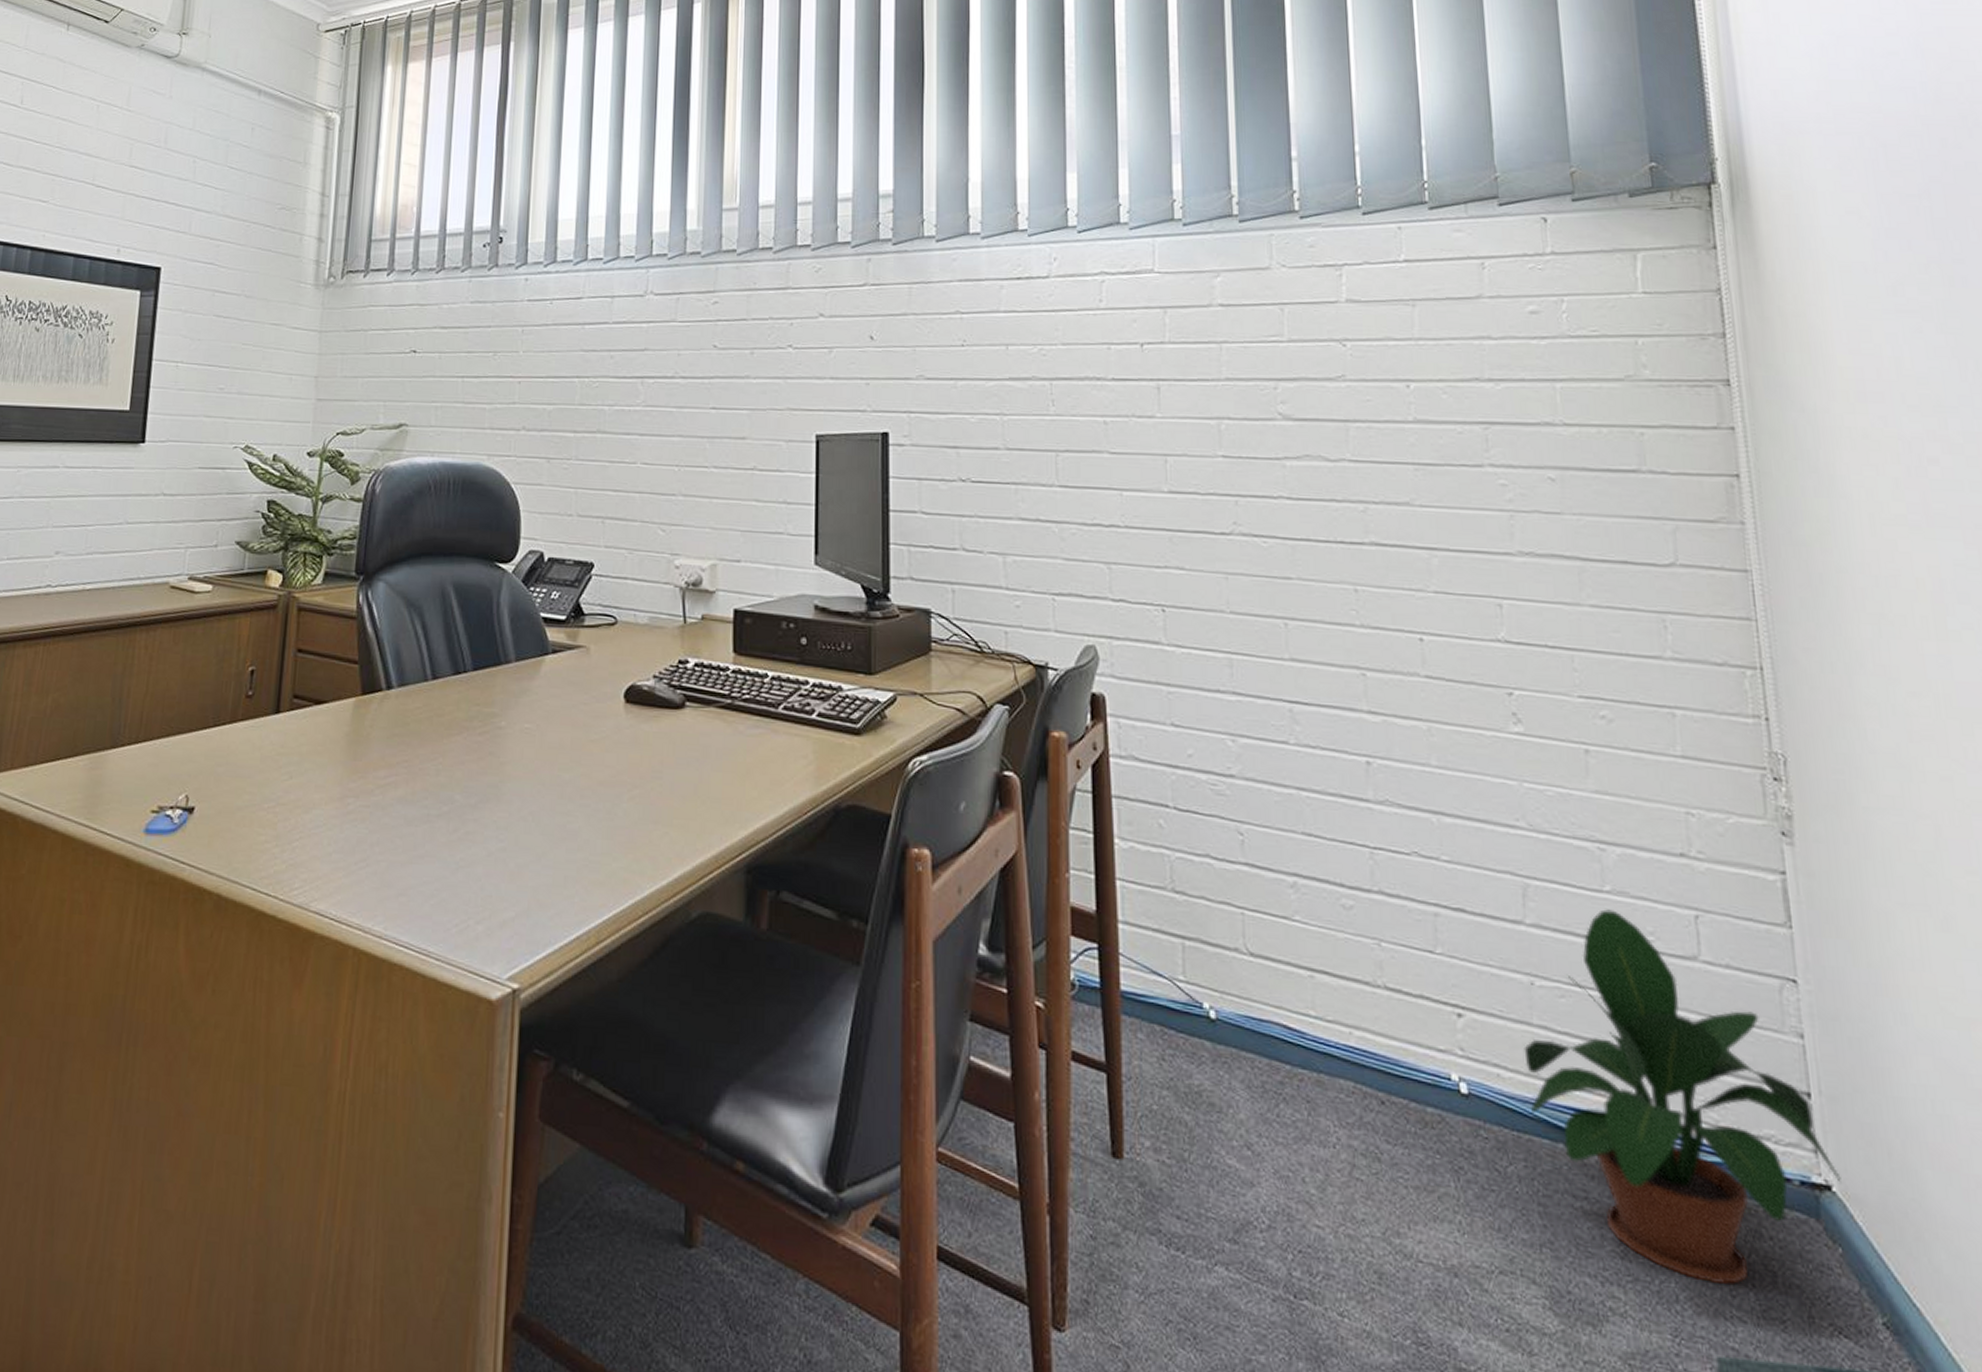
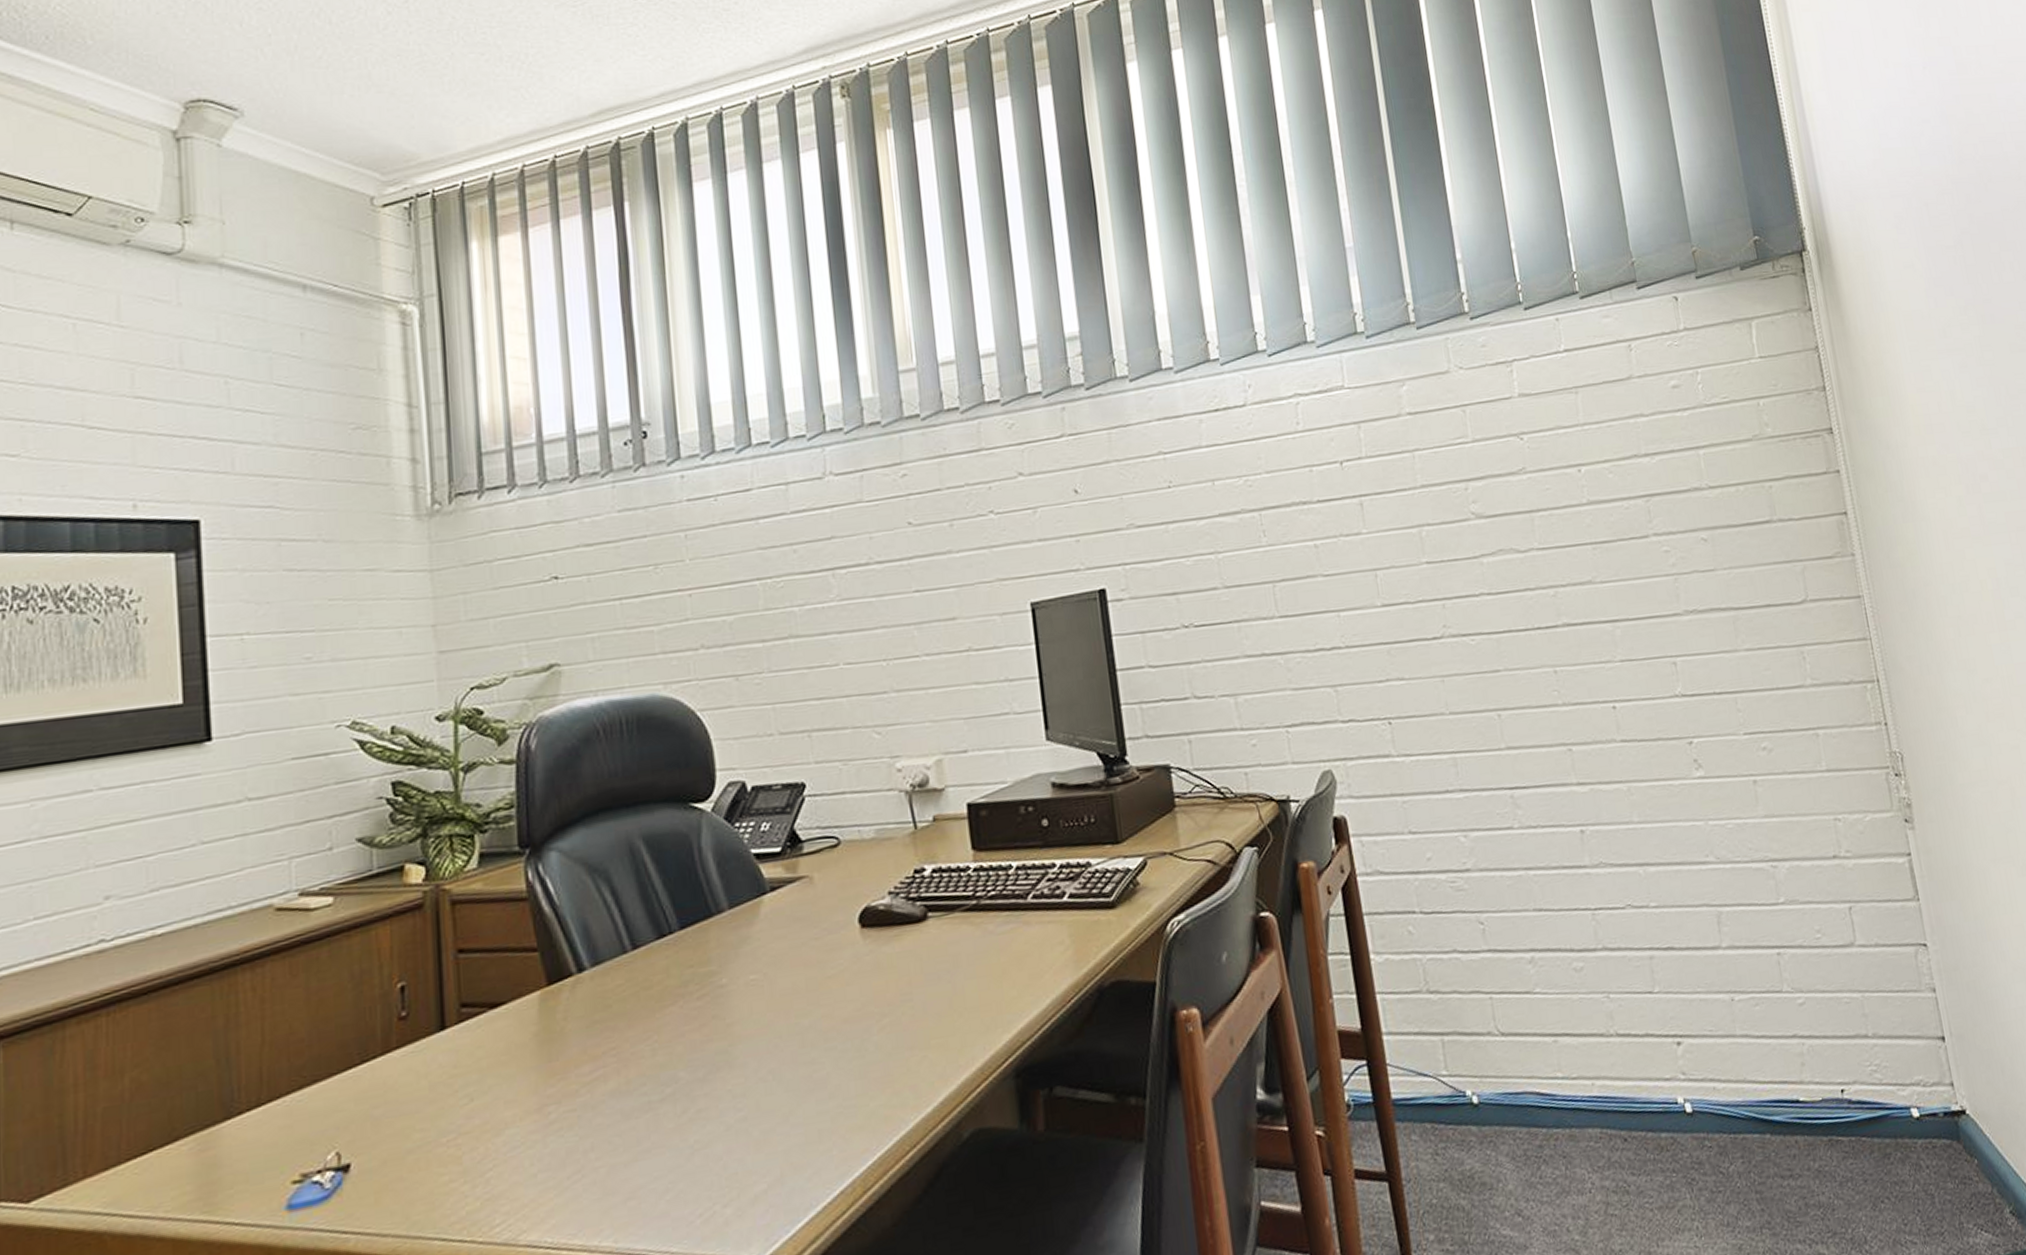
potted plant: present [1524,909,1842,1285] -> none [1731,918,1972,1219]

